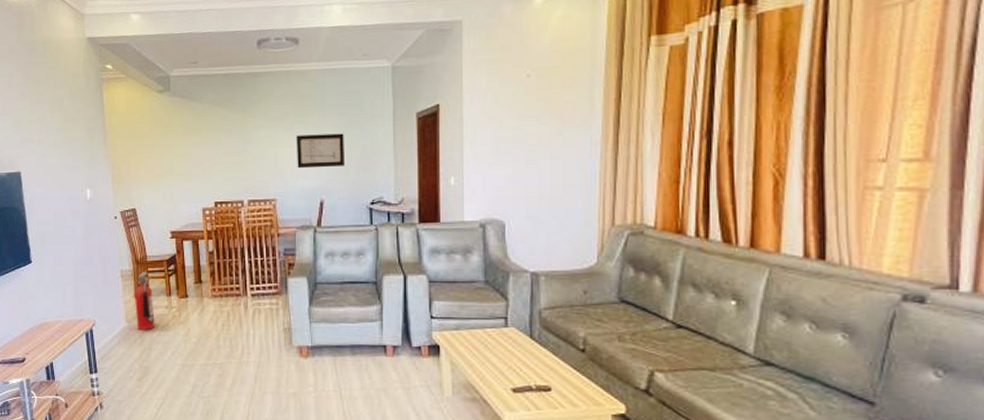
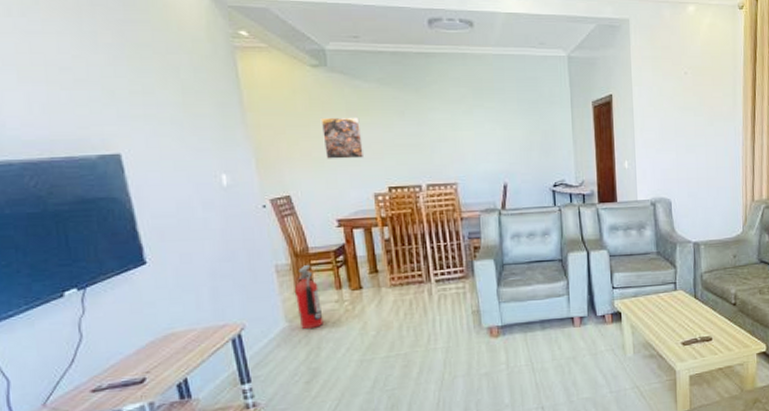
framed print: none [163,136,196,176] -> present [320,117,365,159]
wall art: present [296,133,344,169] -> none [475,118,526,153]

